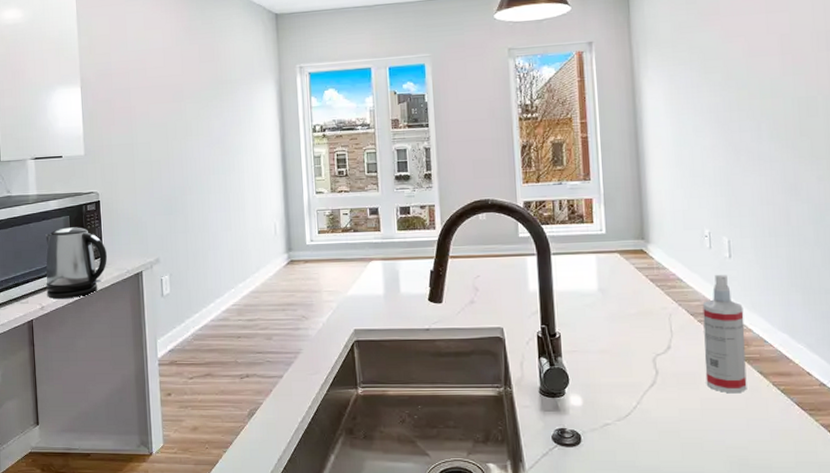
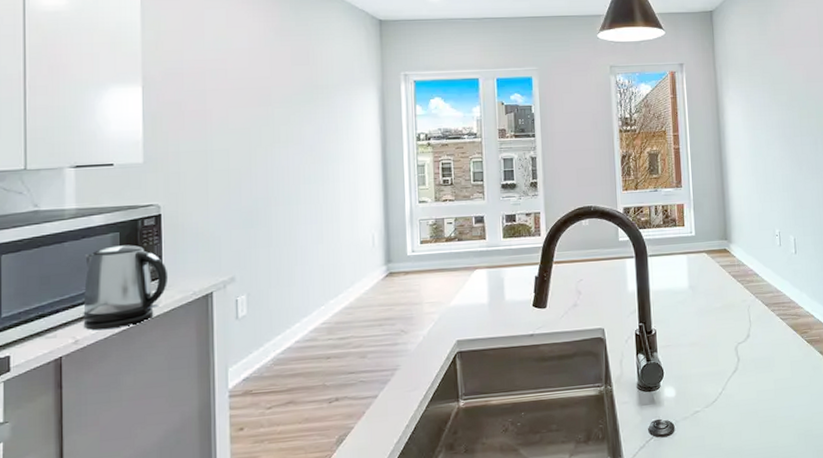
spray bottle: present [702,274,747,394] -> none [774,268,811,373]

